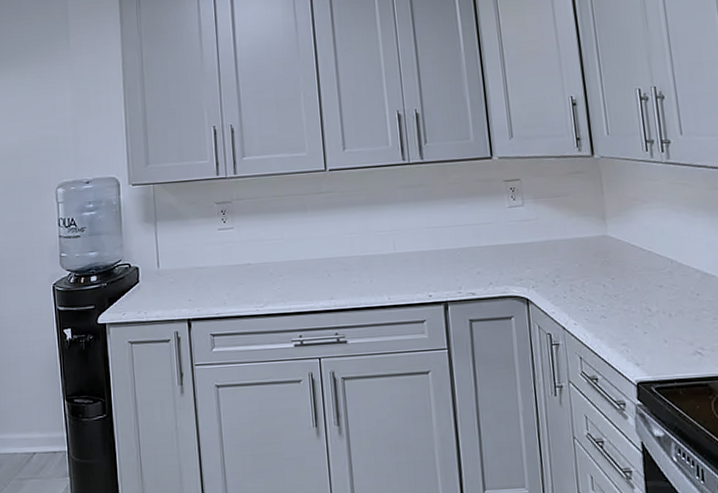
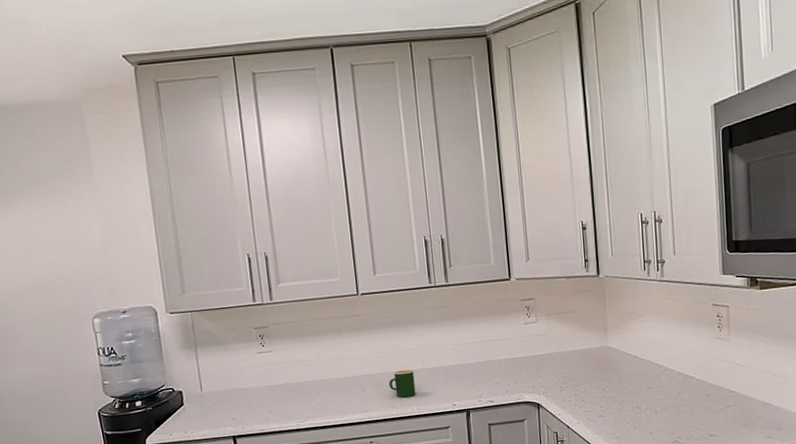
mug: none [357,253,387,285] -> present [388,369,416,398]

